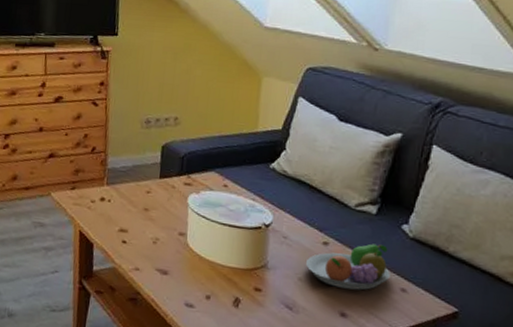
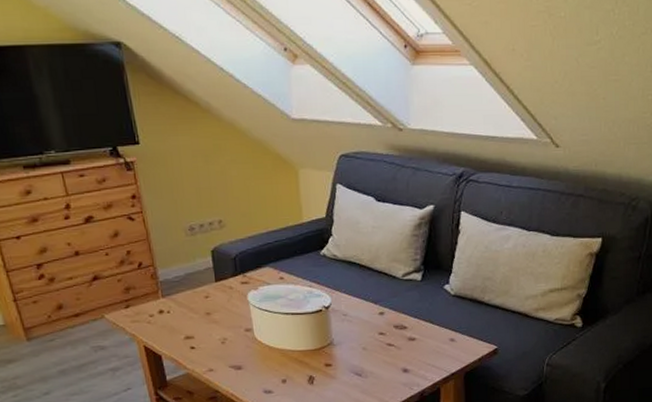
fruit bowl: present [305,243,390,291] -> none [366,305,440,349]

